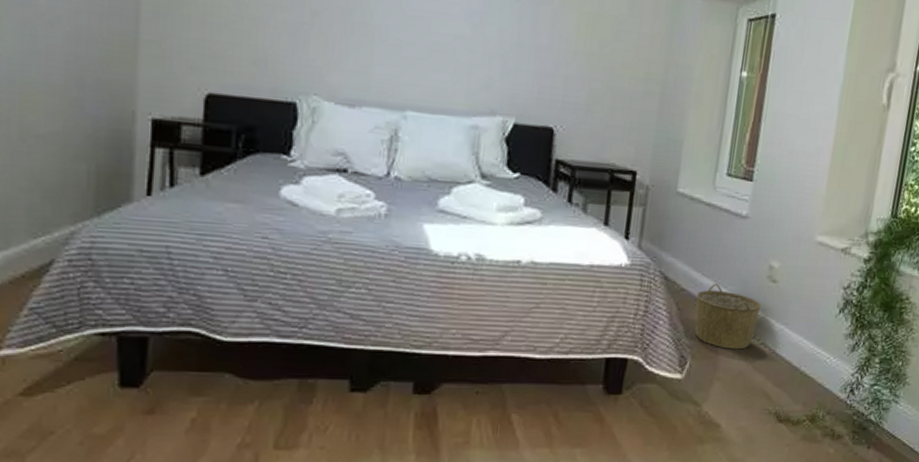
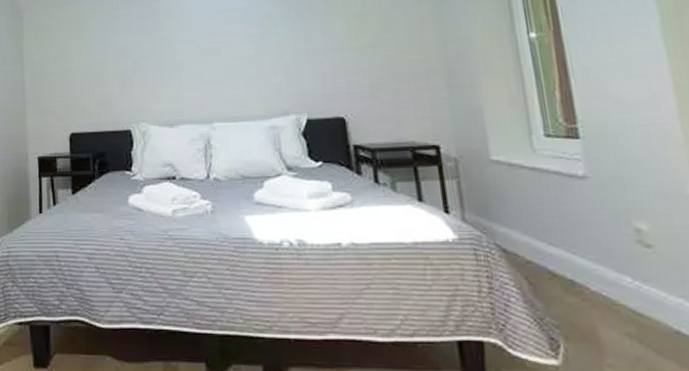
basket: present [695,284,761,350] -> none [547,253,642,330]

